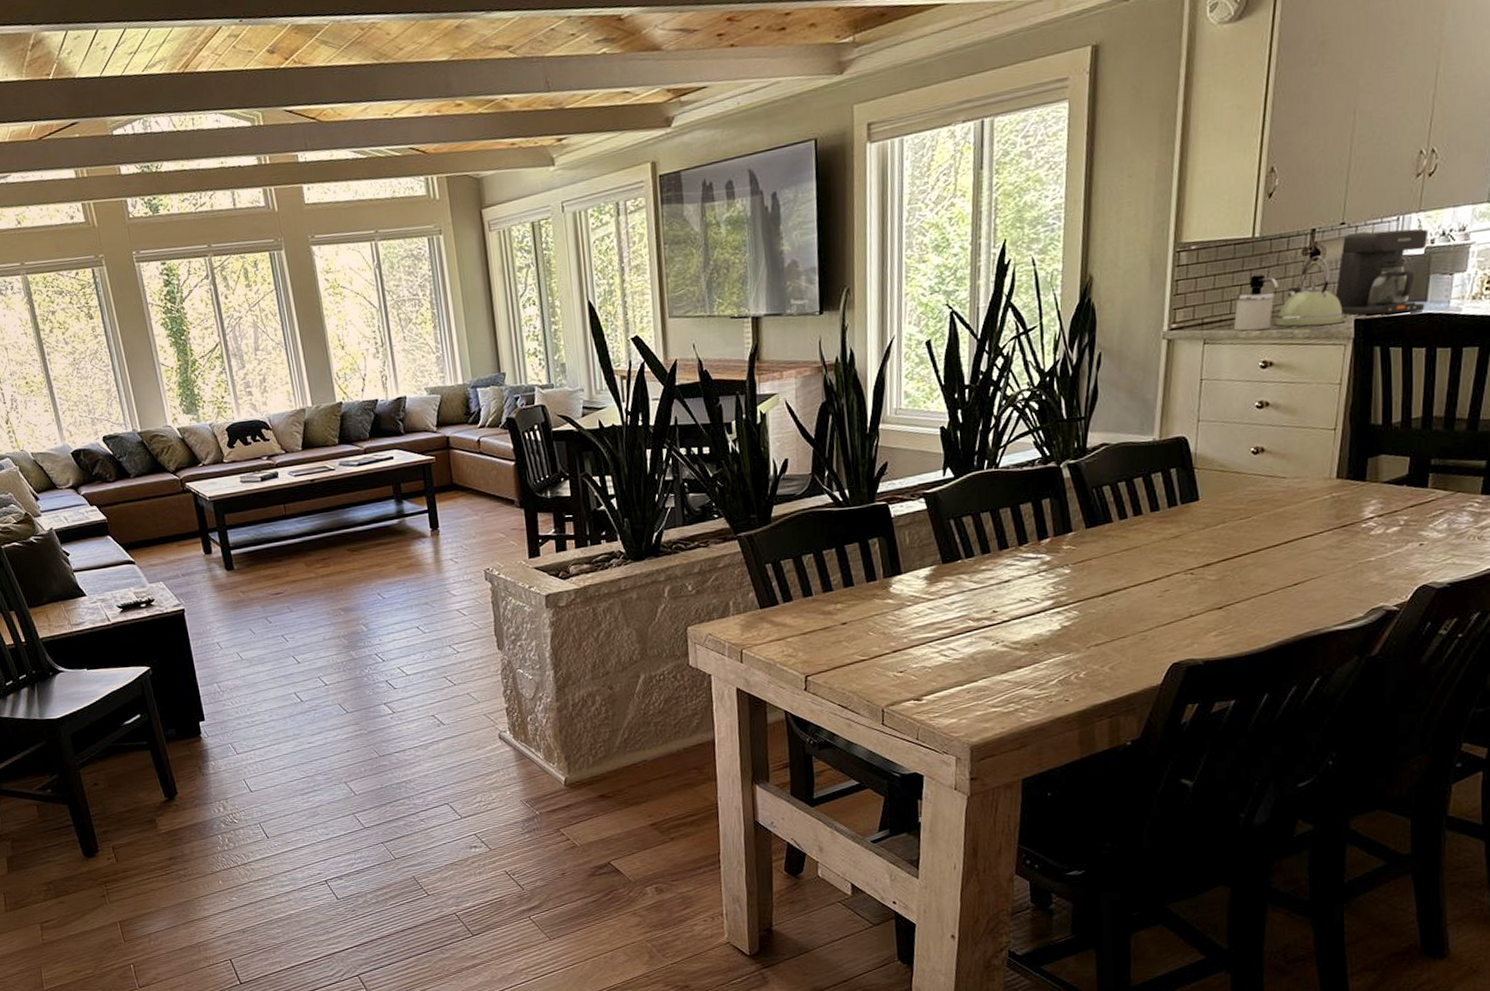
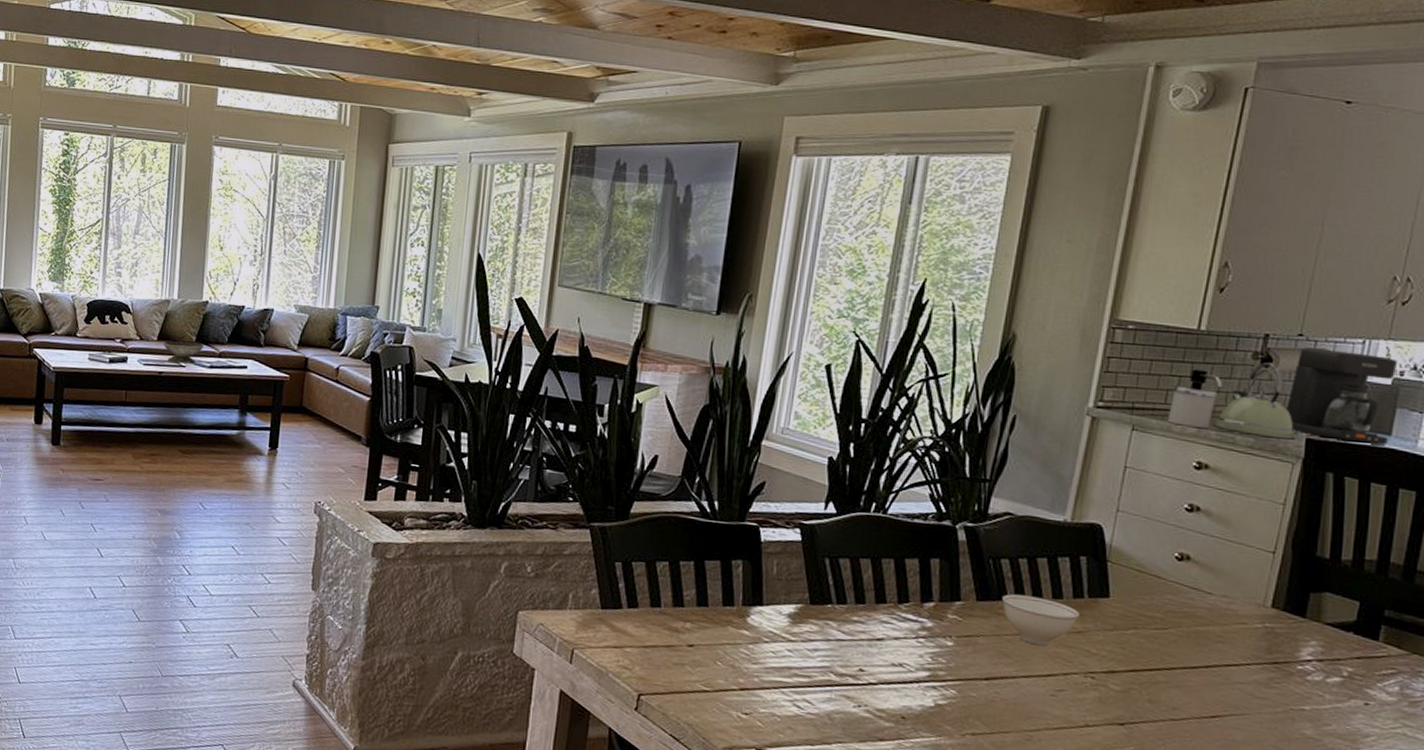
decorative bowl: none [309,443,348,469] -> present [163,340,204,364]
bowl: none [1107,513,1175,556] -> present [1002,594,1079,647]

